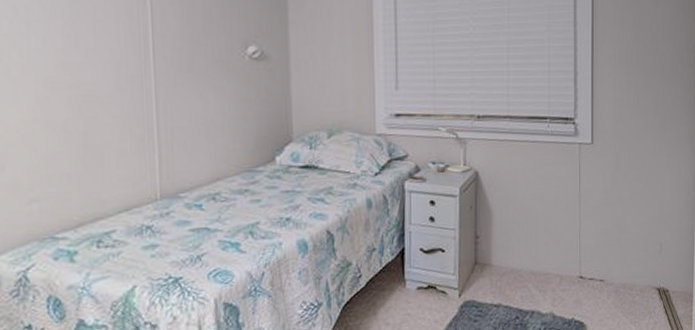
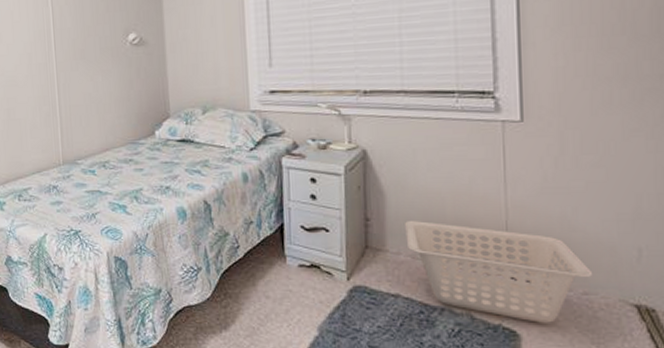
laundry basket: none [506,234,633,313] -> present [403,221,593,324]

